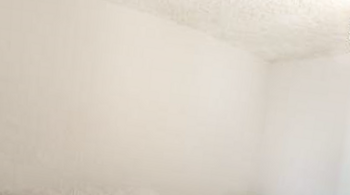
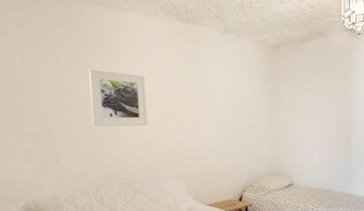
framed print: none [72,62,131,129] -> present [88,69,148,127]

